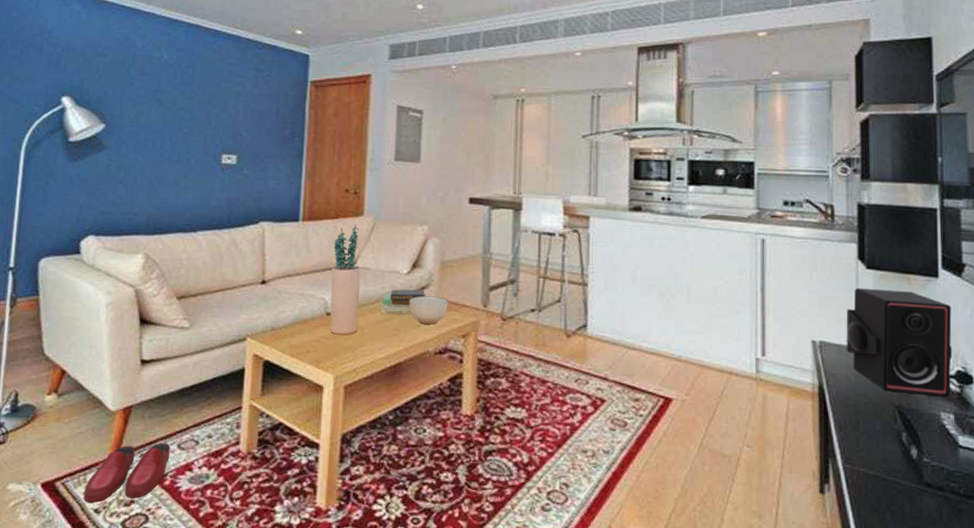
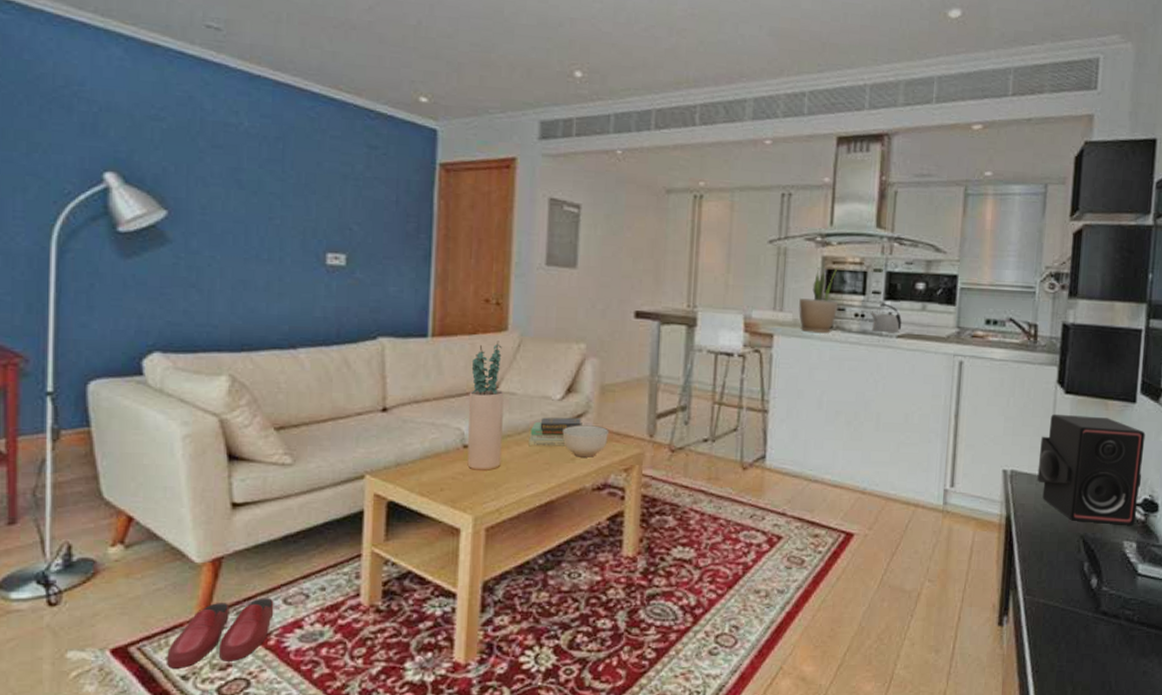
potted plant: none [611,155,646,217] -> present [799,265,840,335]
kettle: none [675,187,705,216] -> present [869,303,902,335]

